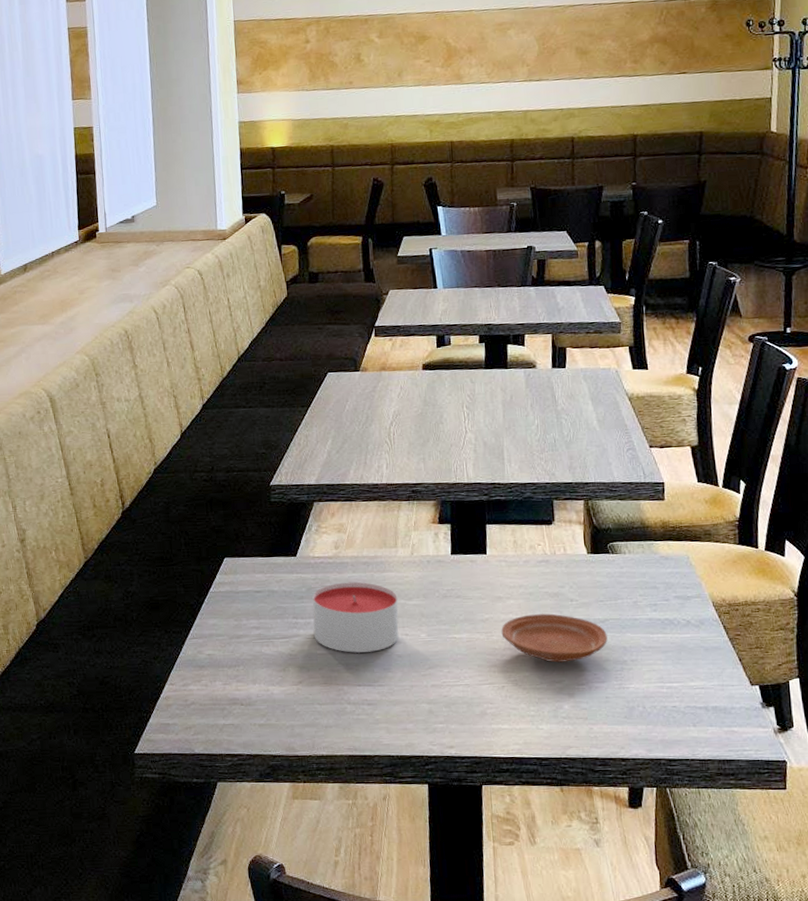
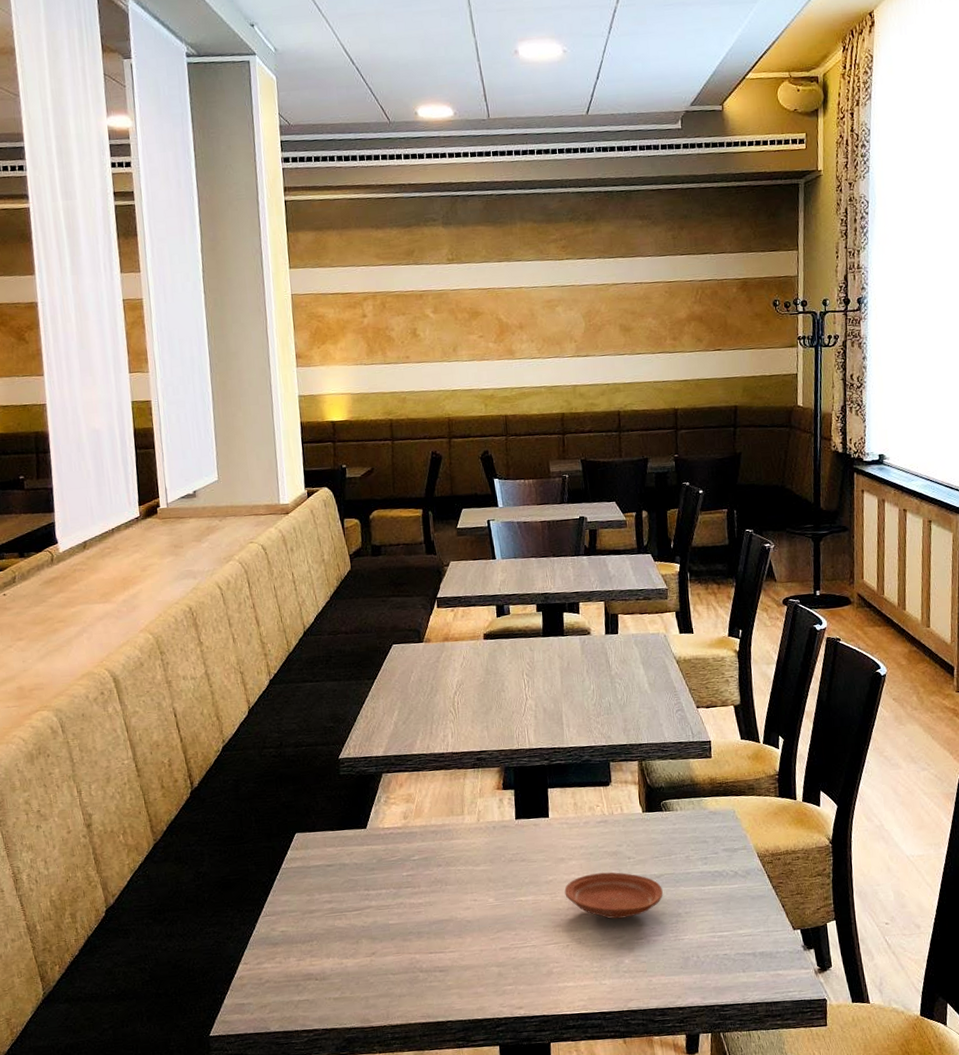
candle: present [312,582,399,653] -> none [383,851,468,921]

